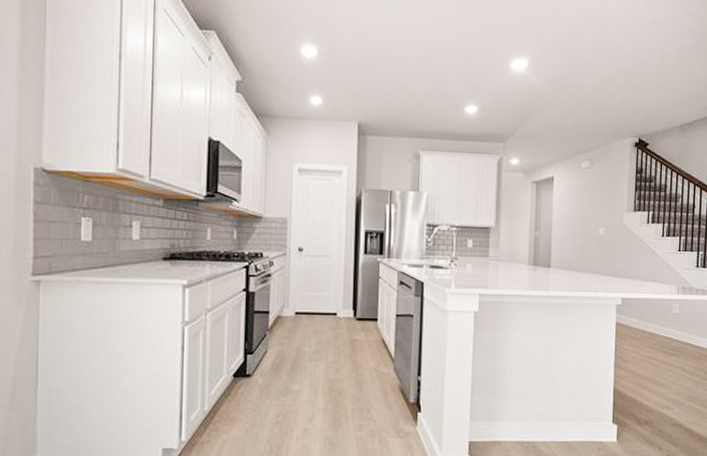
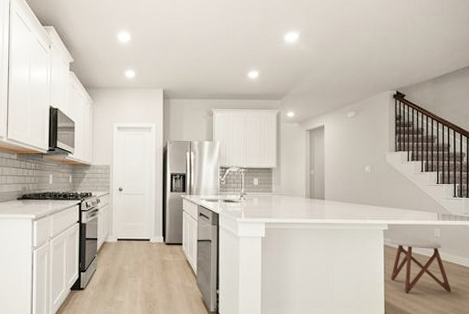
stool: none [622,314,688,380] -> present [389,237,451,293]

